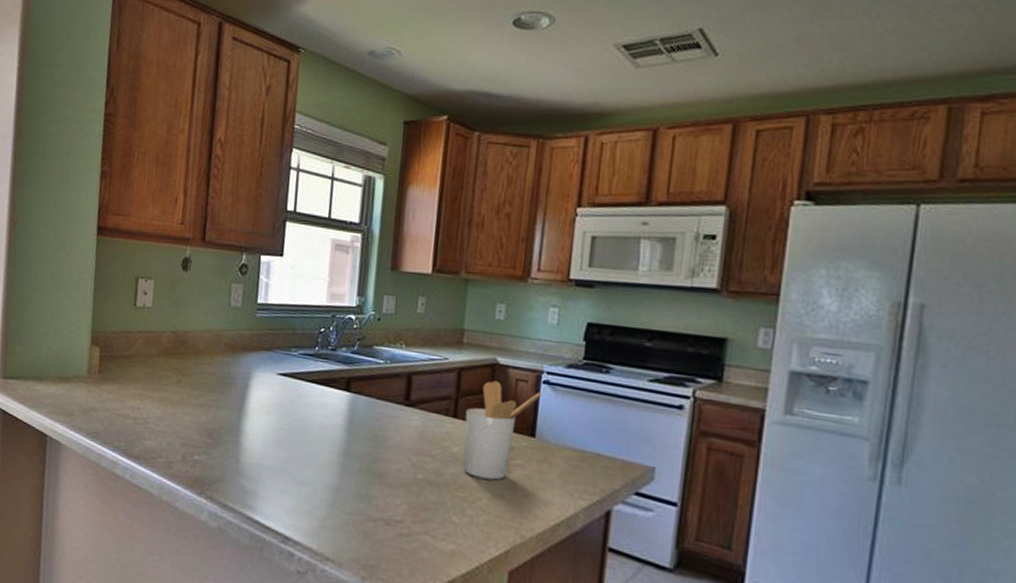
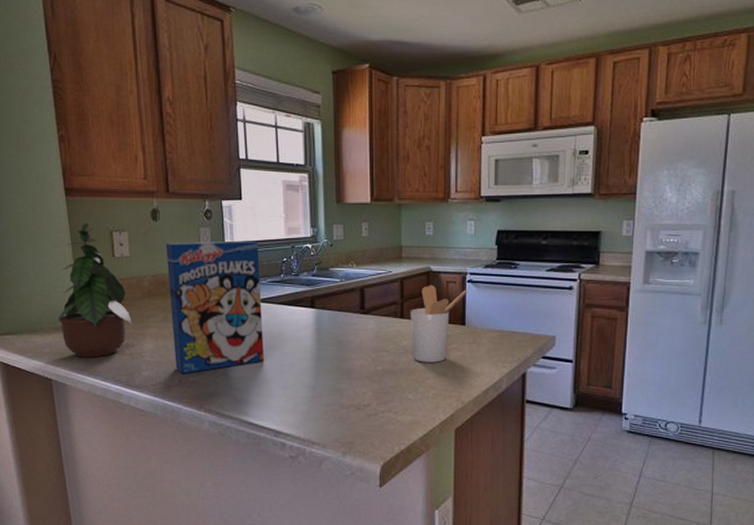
potted plant: none [64,265,143,417] -> present [57,223,133,358]
cereal box: none [181,296,295,450] -> present [165,240,265,374]

